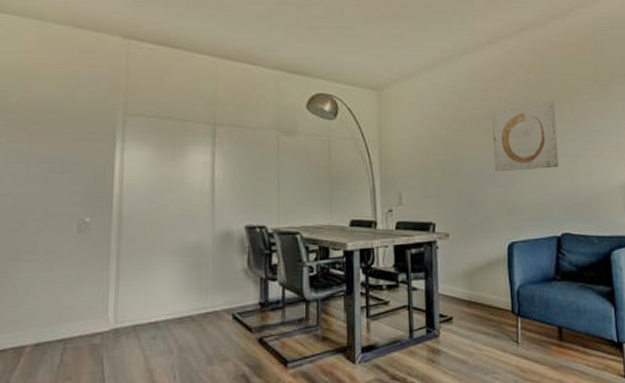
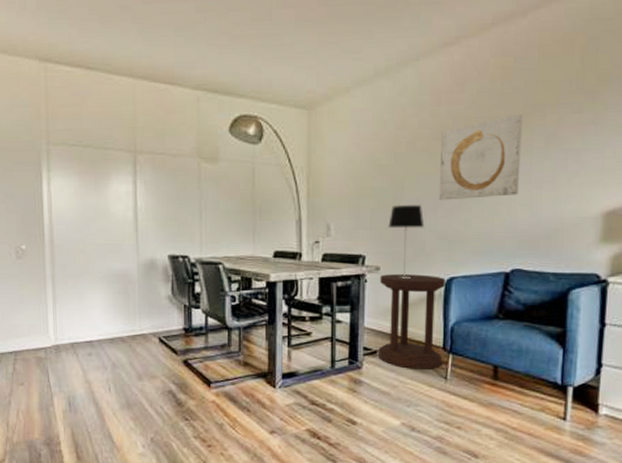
side table: none [450,240,513,335] -> present [377,274,445,369]
table lamp: none [453,176,485,244] -> present [388,205,425,278]

